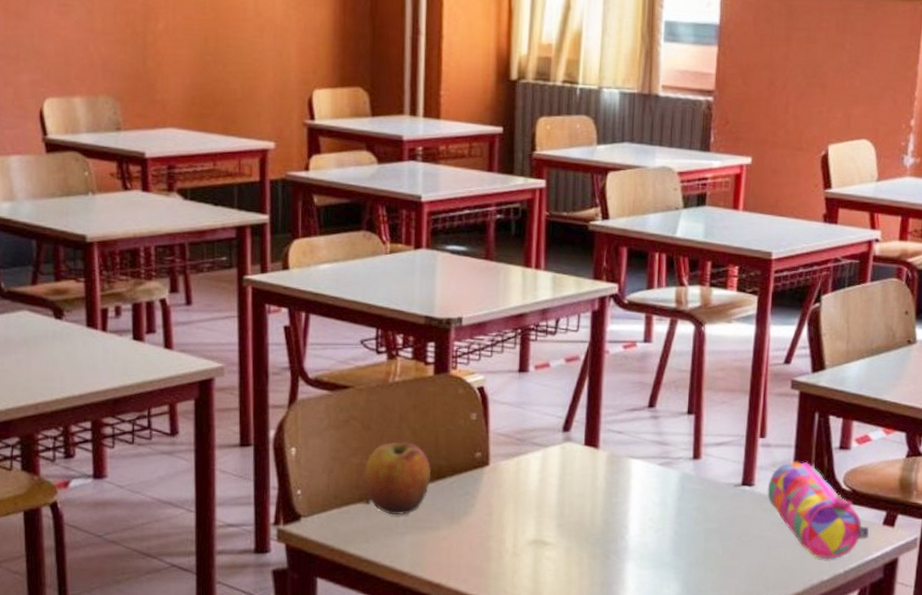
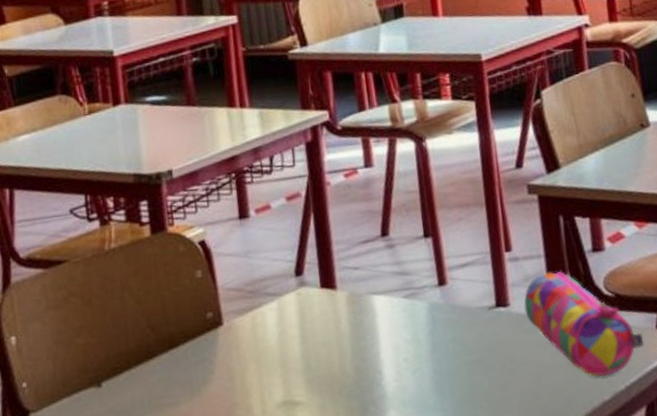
apple: present [363,442,431,516] -> none [91,312,163,397]

